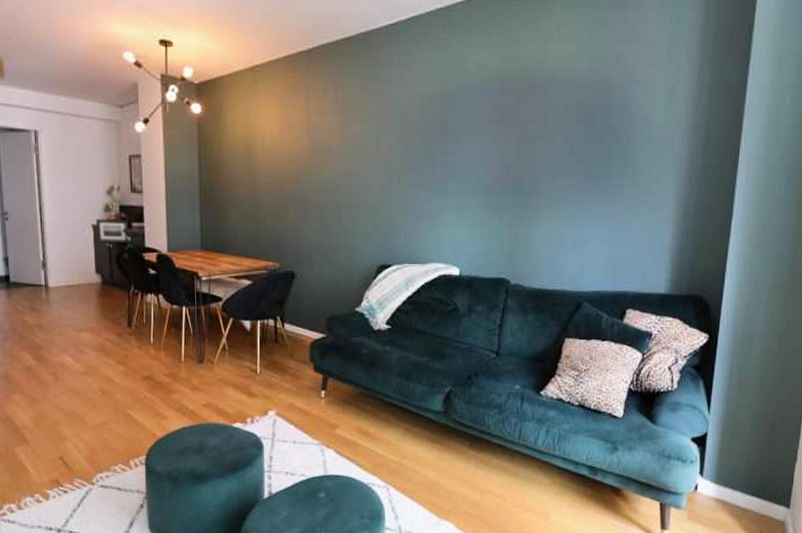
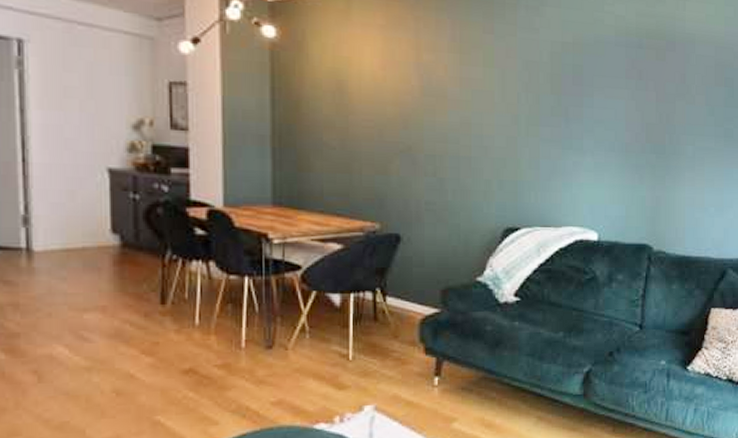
picture frame: present [95,218,129,244] -> none [113,161,166,195]

